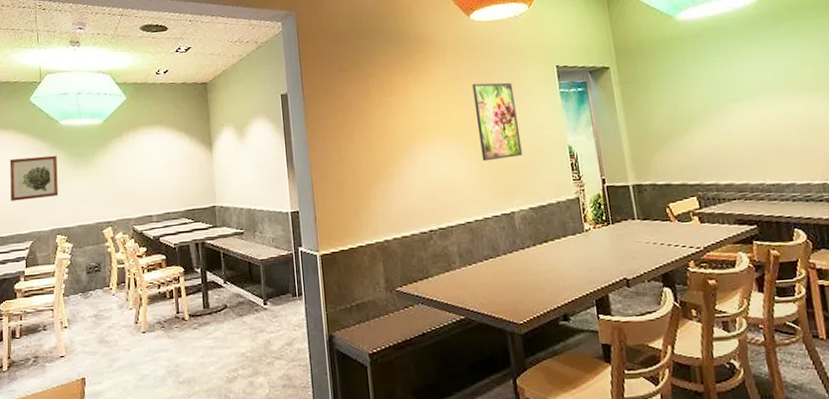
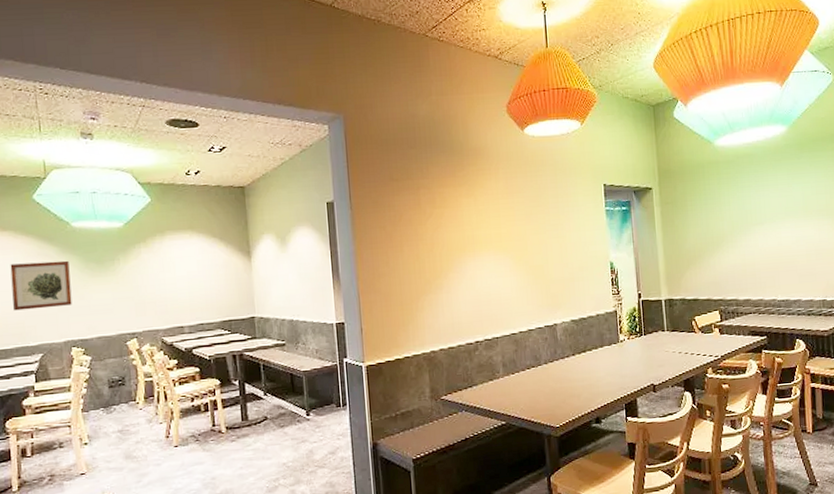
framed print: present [472,82,523,162] -> none [523,198,568,275]

